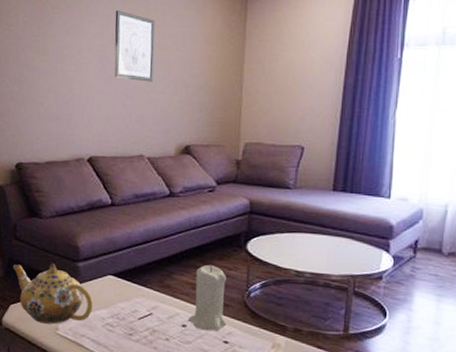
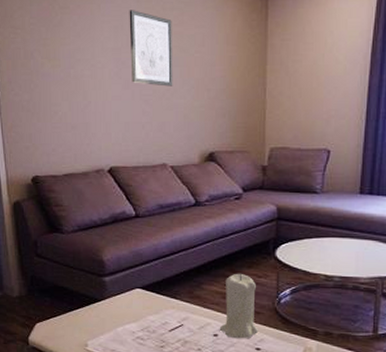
teapot: present [13,263,93,324] -> none [36,279,122,341]

